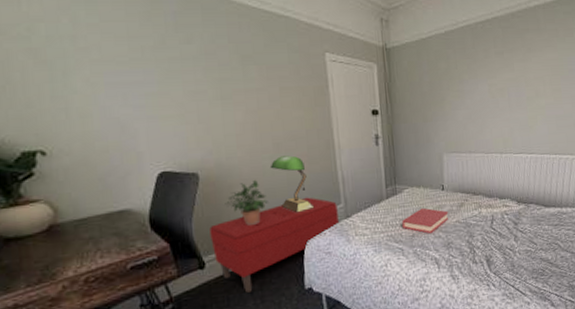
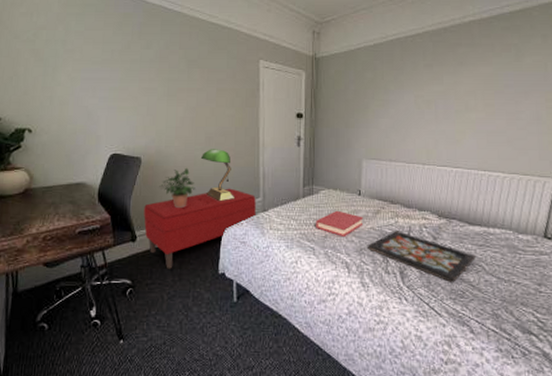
decorative tray: none [455,220,552,263] -> present [368,231,476,282]

